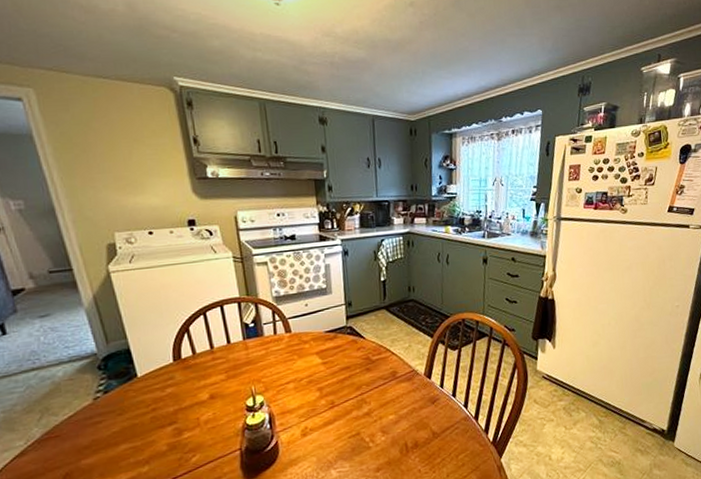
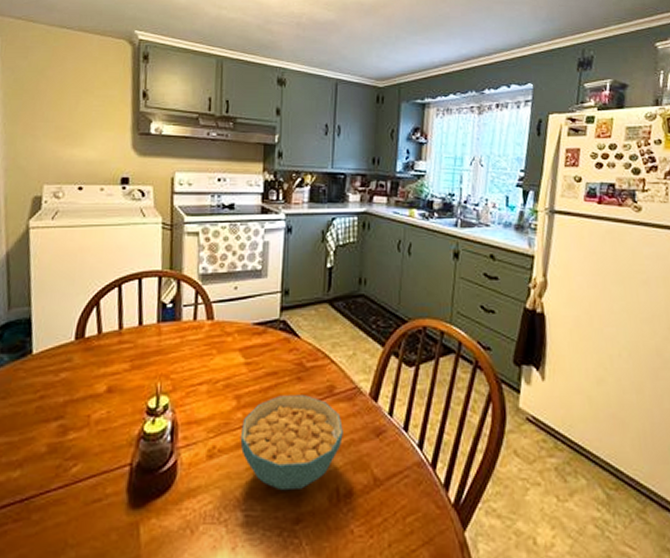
cereal bowl: none [326,381,407,451] -> present [240,395,343,491]

